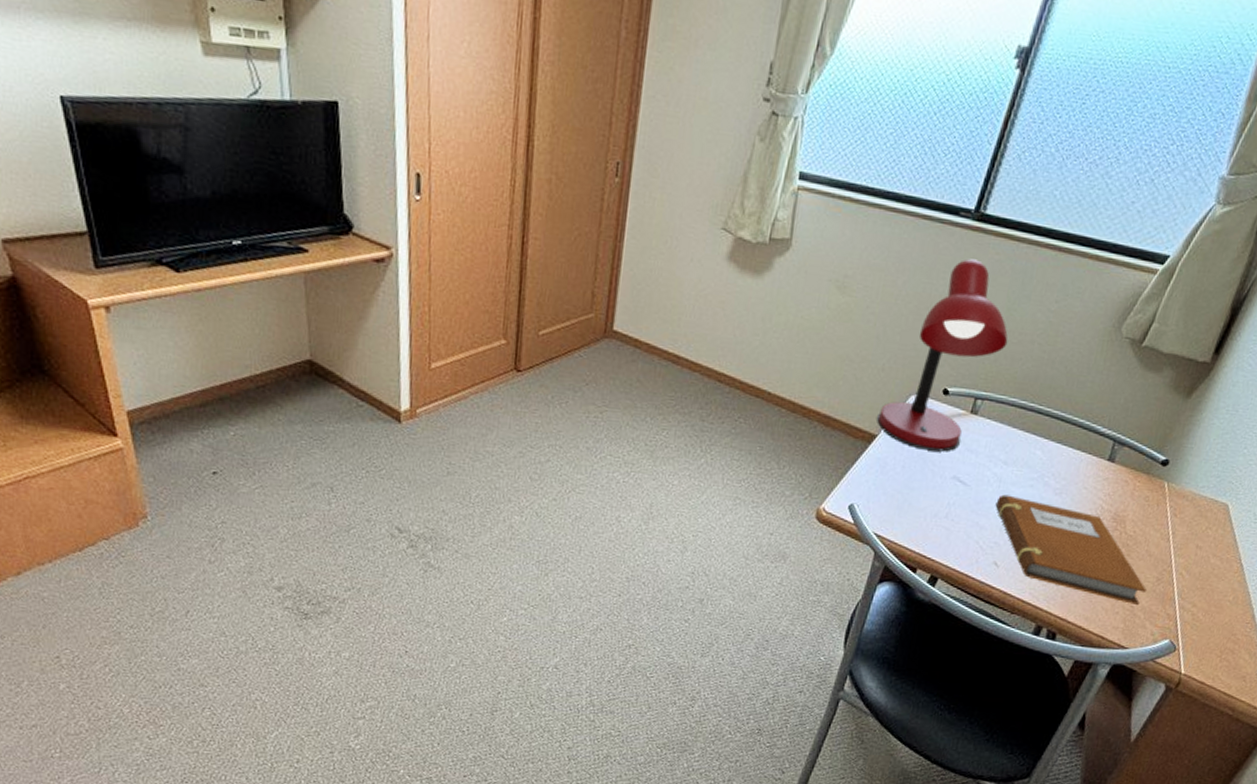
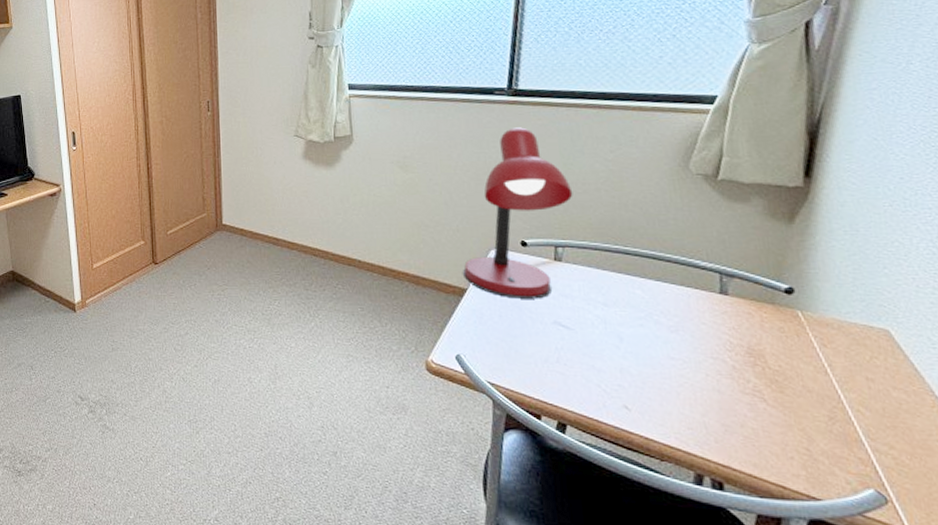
notebook: present [995,494,1147,606] -> none [607,336,820,450]

